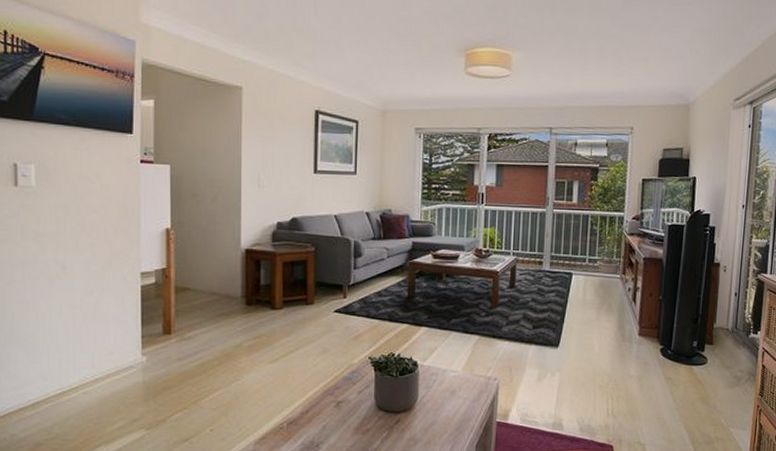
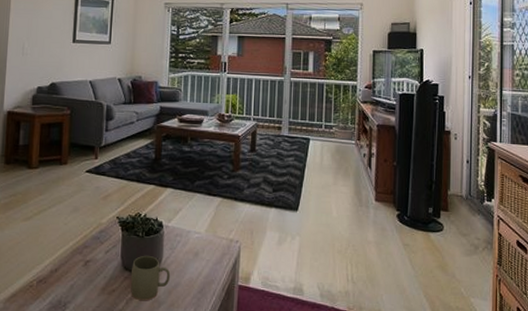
mug: none [385,394,427,440] -> present [130,255,171,301]

